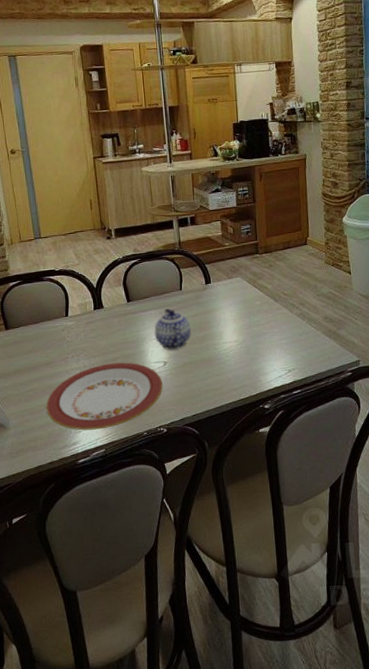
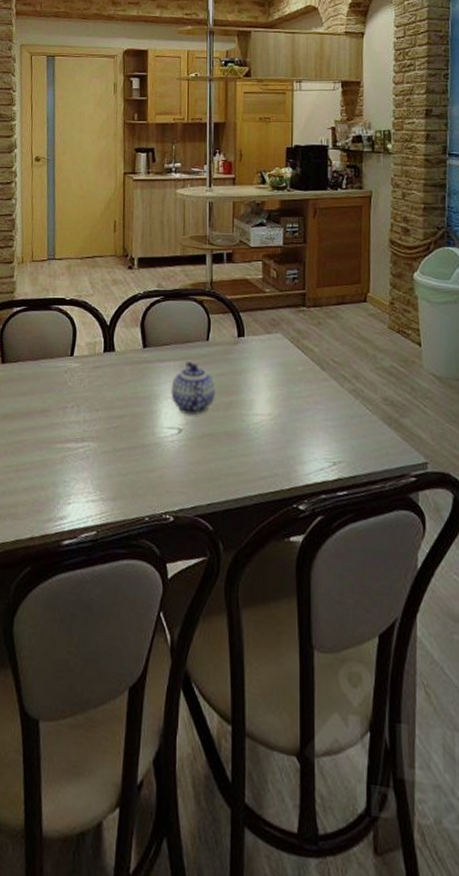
plate: present [46,362,163,431] -> none [34,421,175,505]

